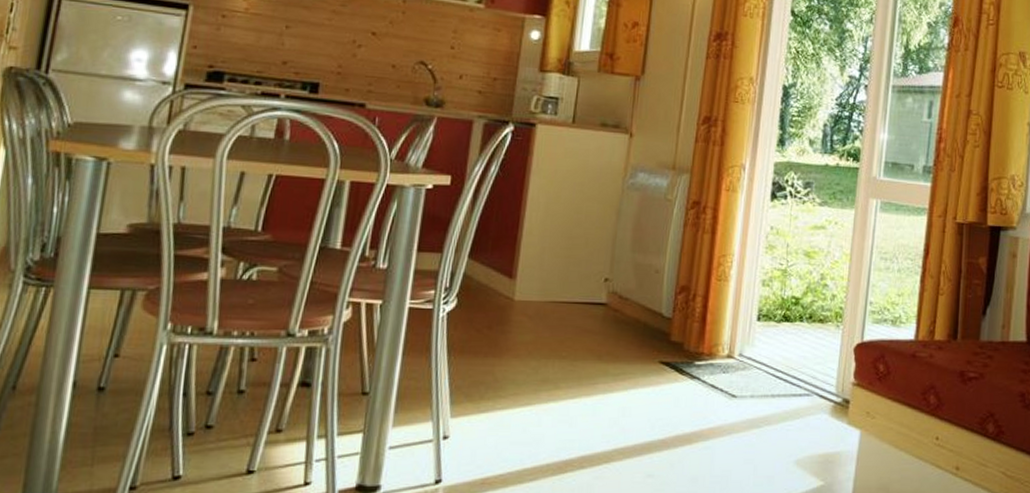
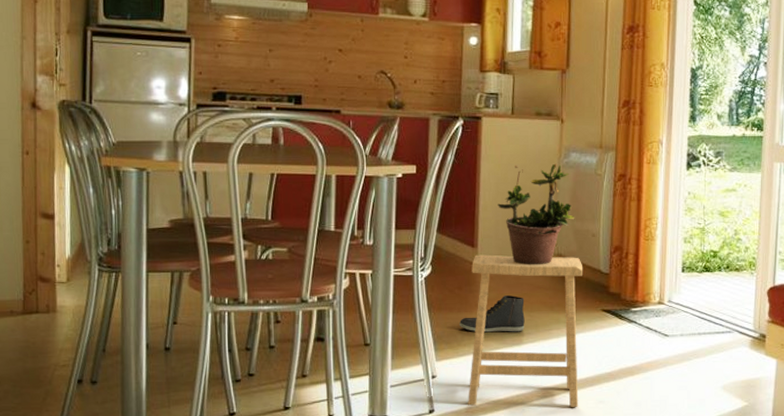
sneaker: none [484,338,568,385] -> present [460,294,525,333]
footstool: none [485,287,642,483] -> present [468,254,583,408]
potted plant: none [545,182,637,303] -> present [498,163,575,264]

